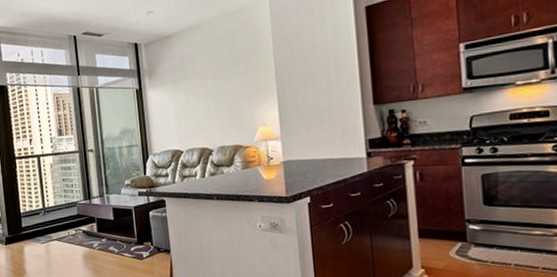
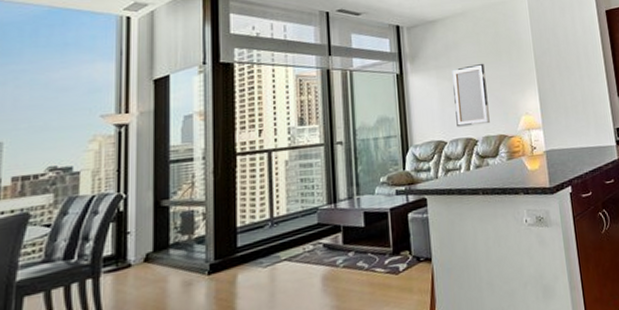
wall art: none [187,75,225,138] -> present [452,63,490,127]

